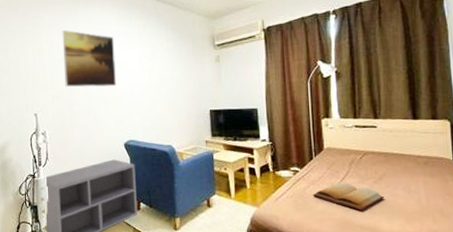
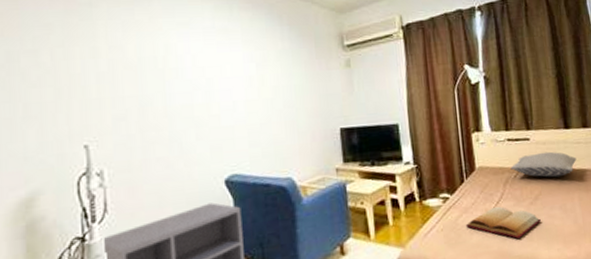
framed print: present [62,30,116,88] -> none [128,24,212,105]
pillow: none [357,138,424,162] -> present [510,151,577,178]

